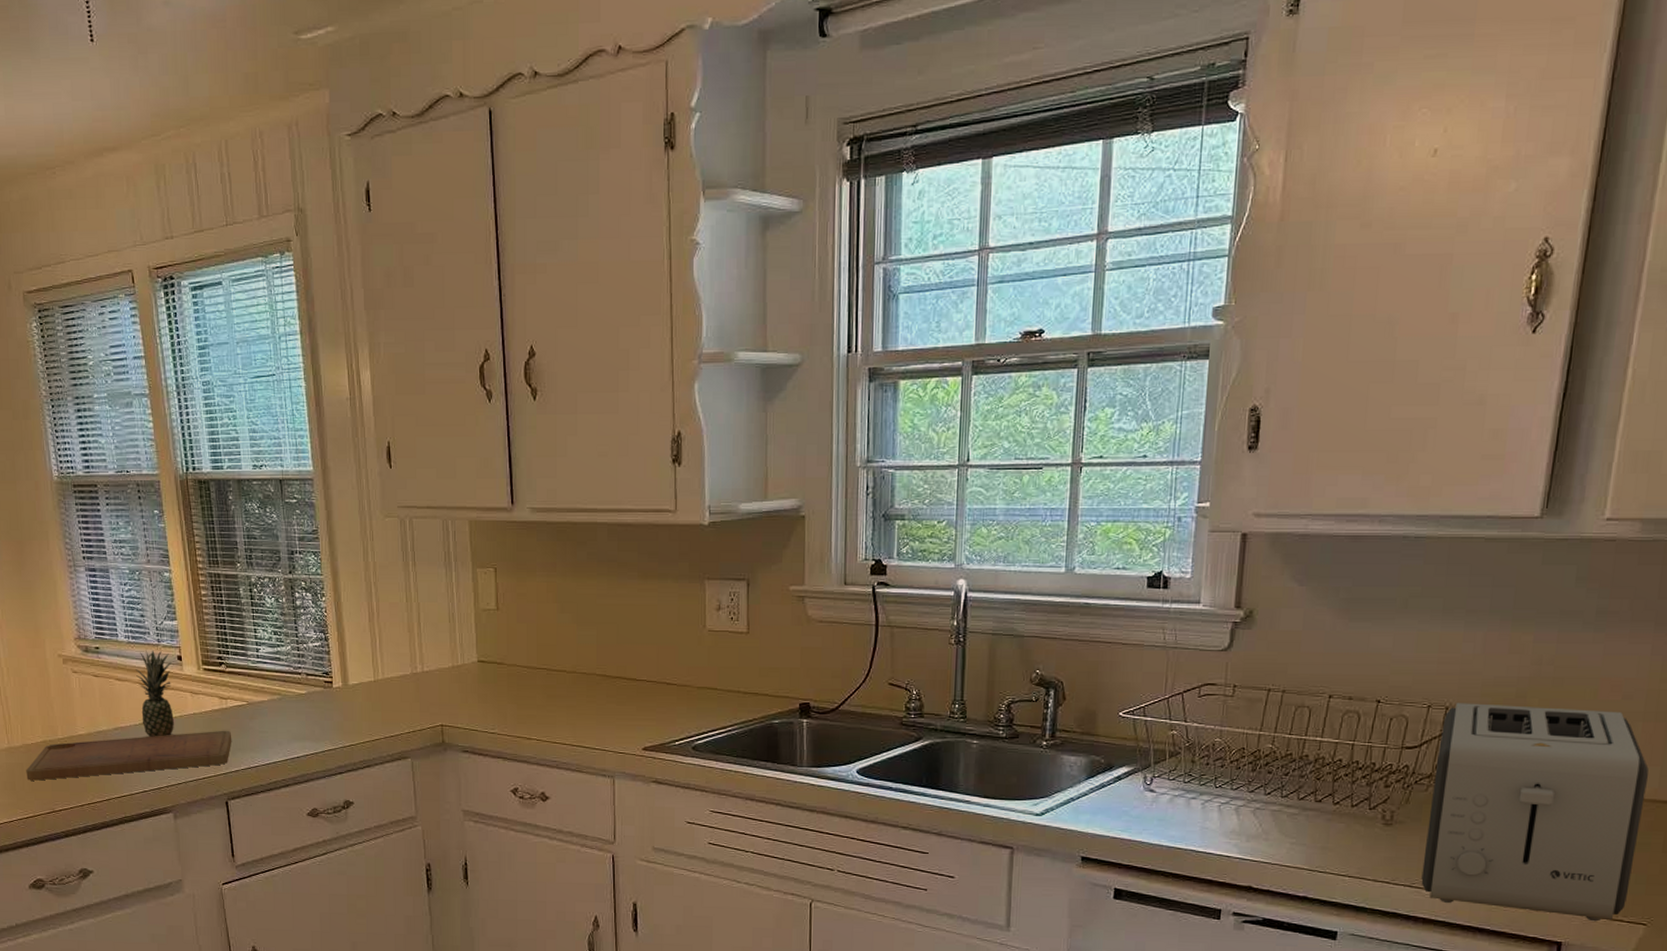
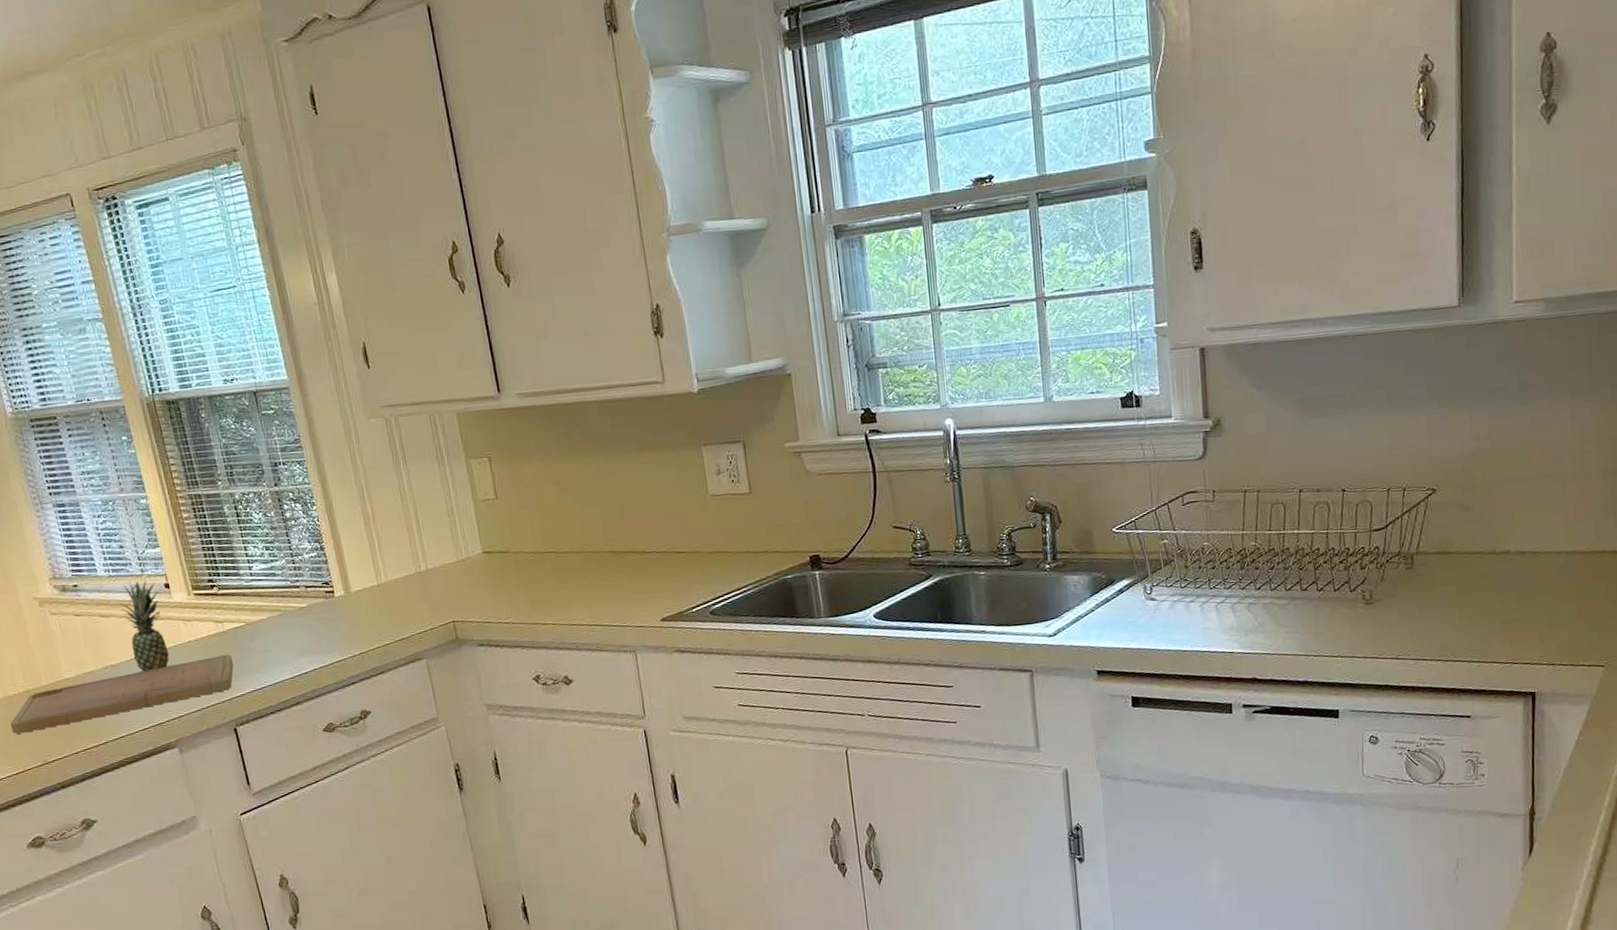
toaster: present [1421,703,1649,922] -> none [1402,475,1586,670]

